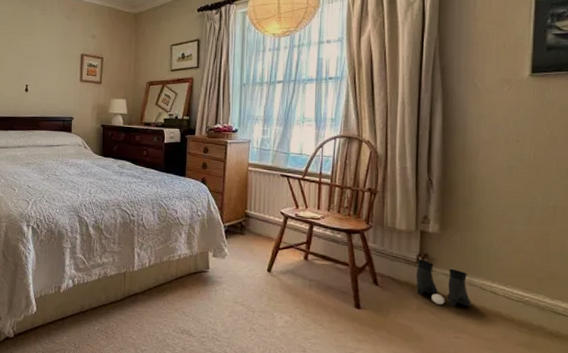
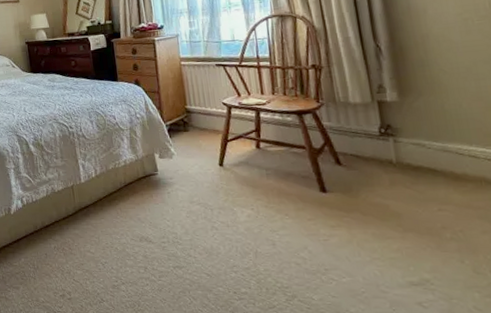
boots: present [416,259,471,307] -> none [380,131,450,177]

